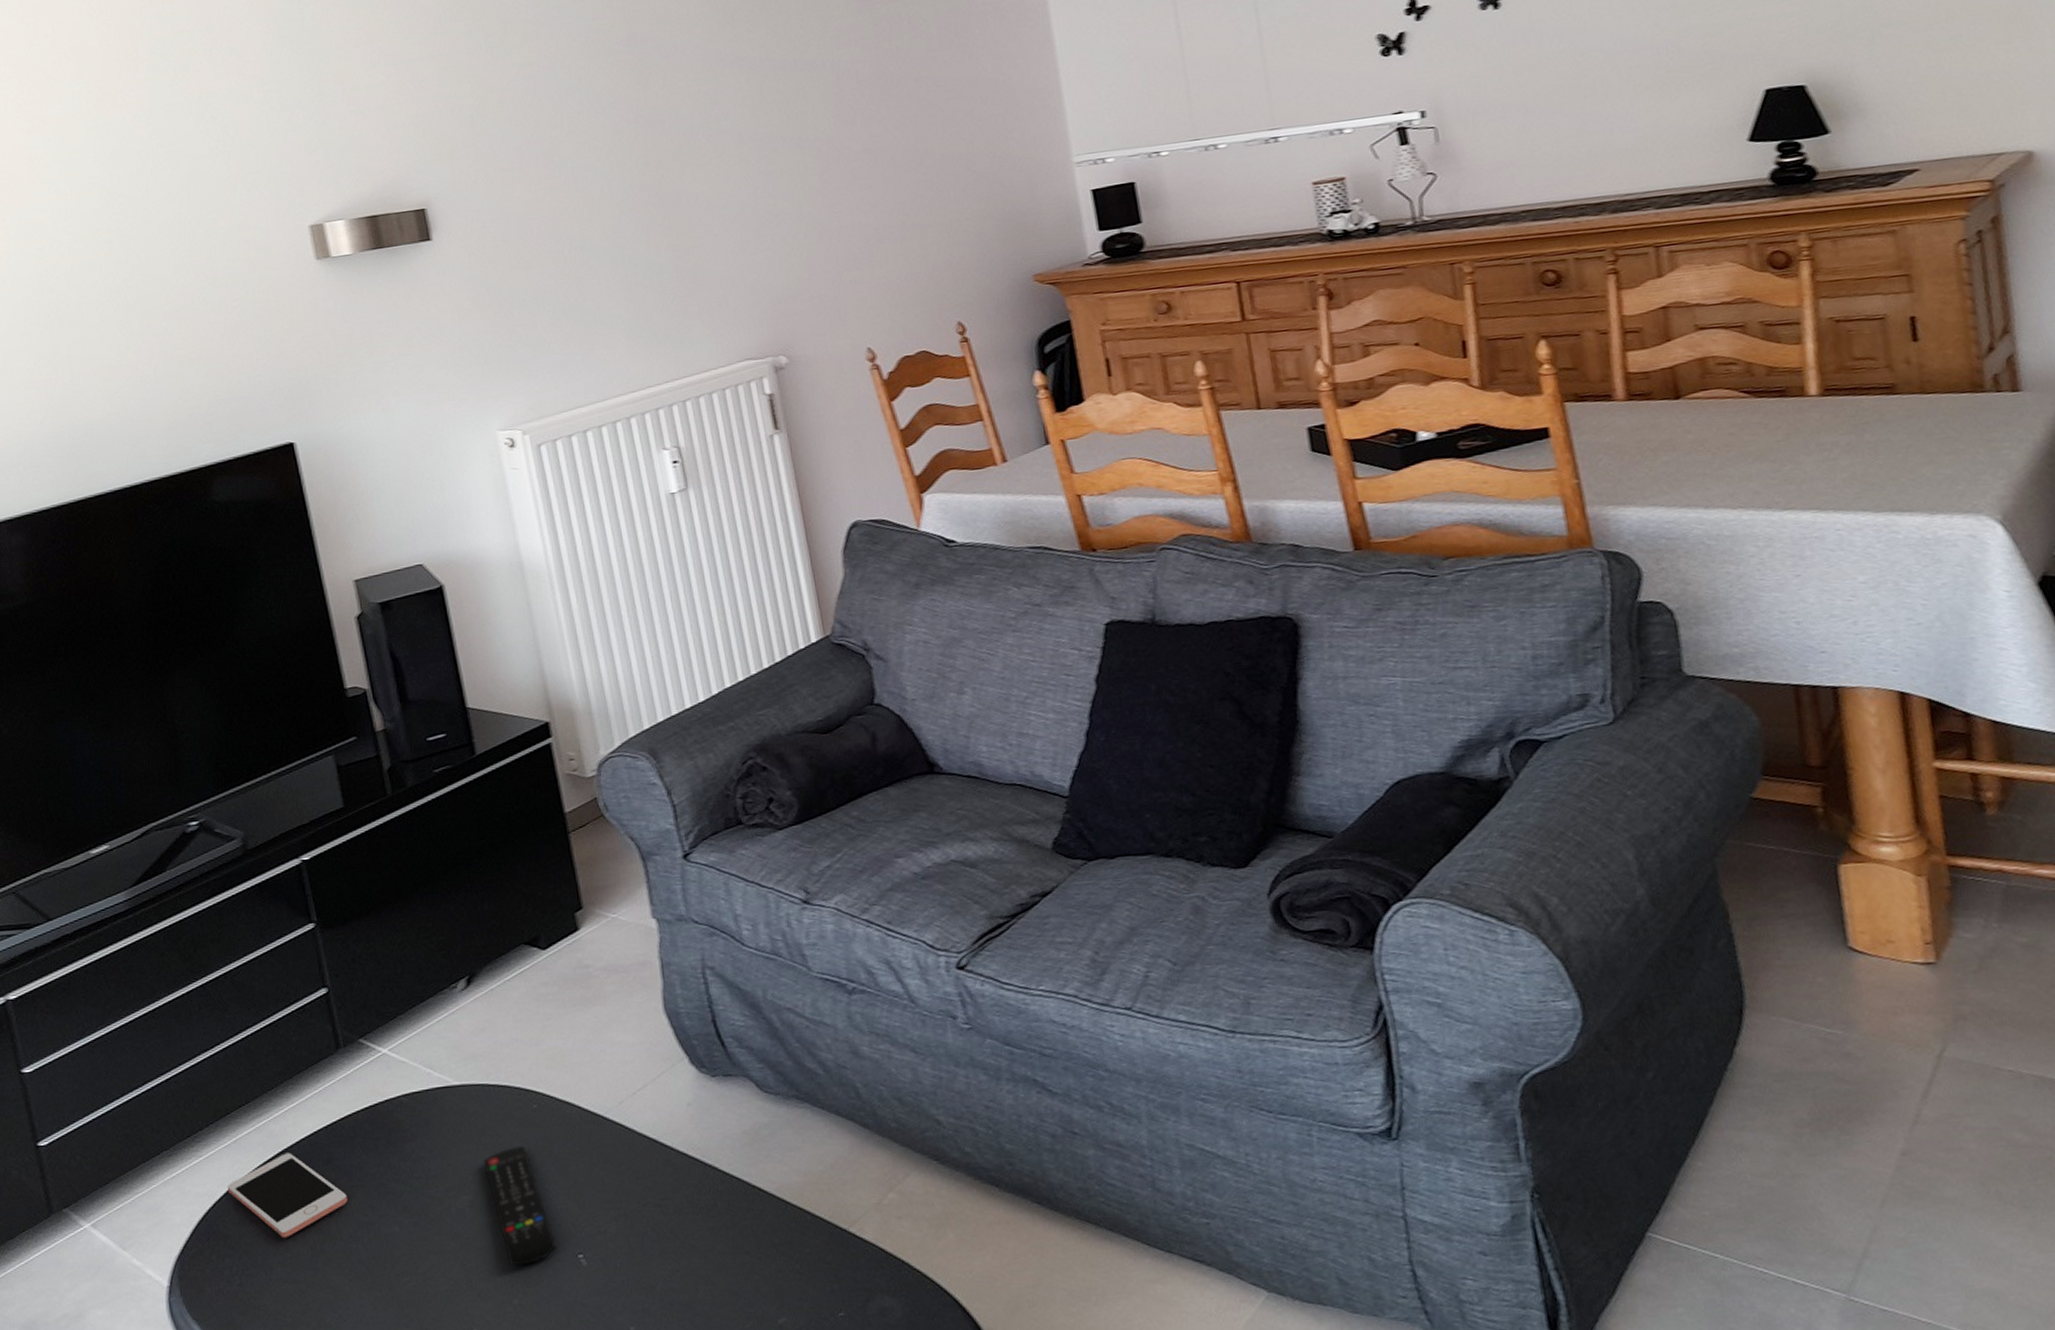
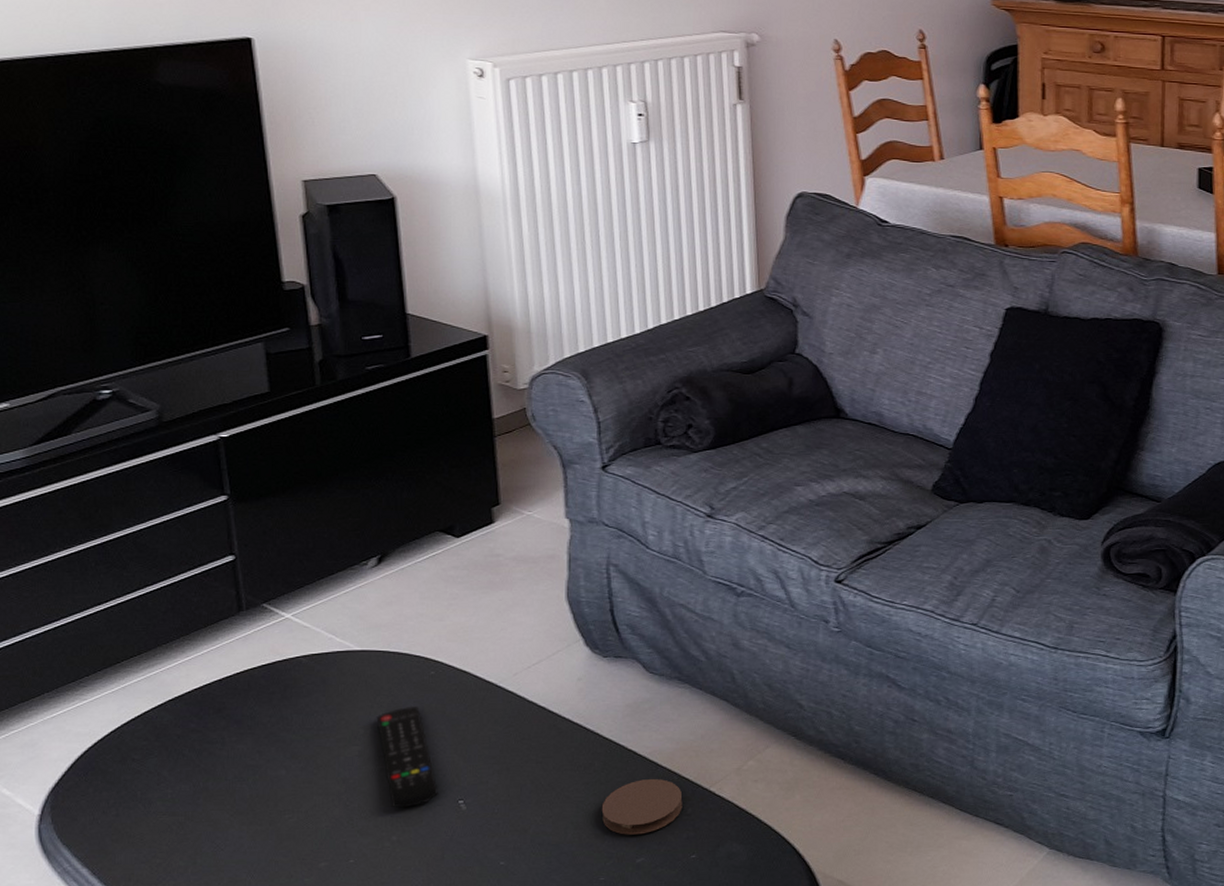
cell phone: present [227,1152,348,1239] -> none [110,701,236,776]
coaster: none [731,1219,822,1290] -> present [601,778,683,835]

